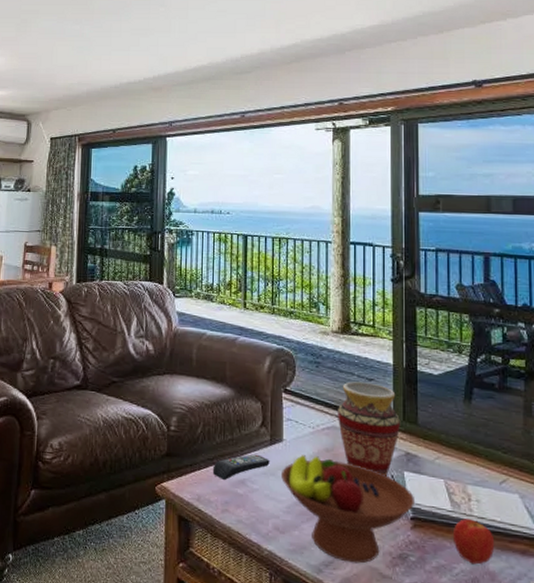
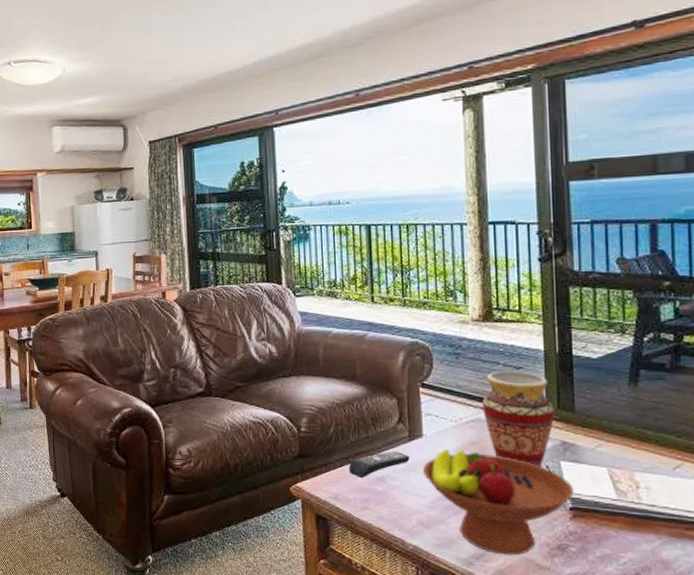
apple: present [452,519,495,565] -> none [618,507,669,553]

